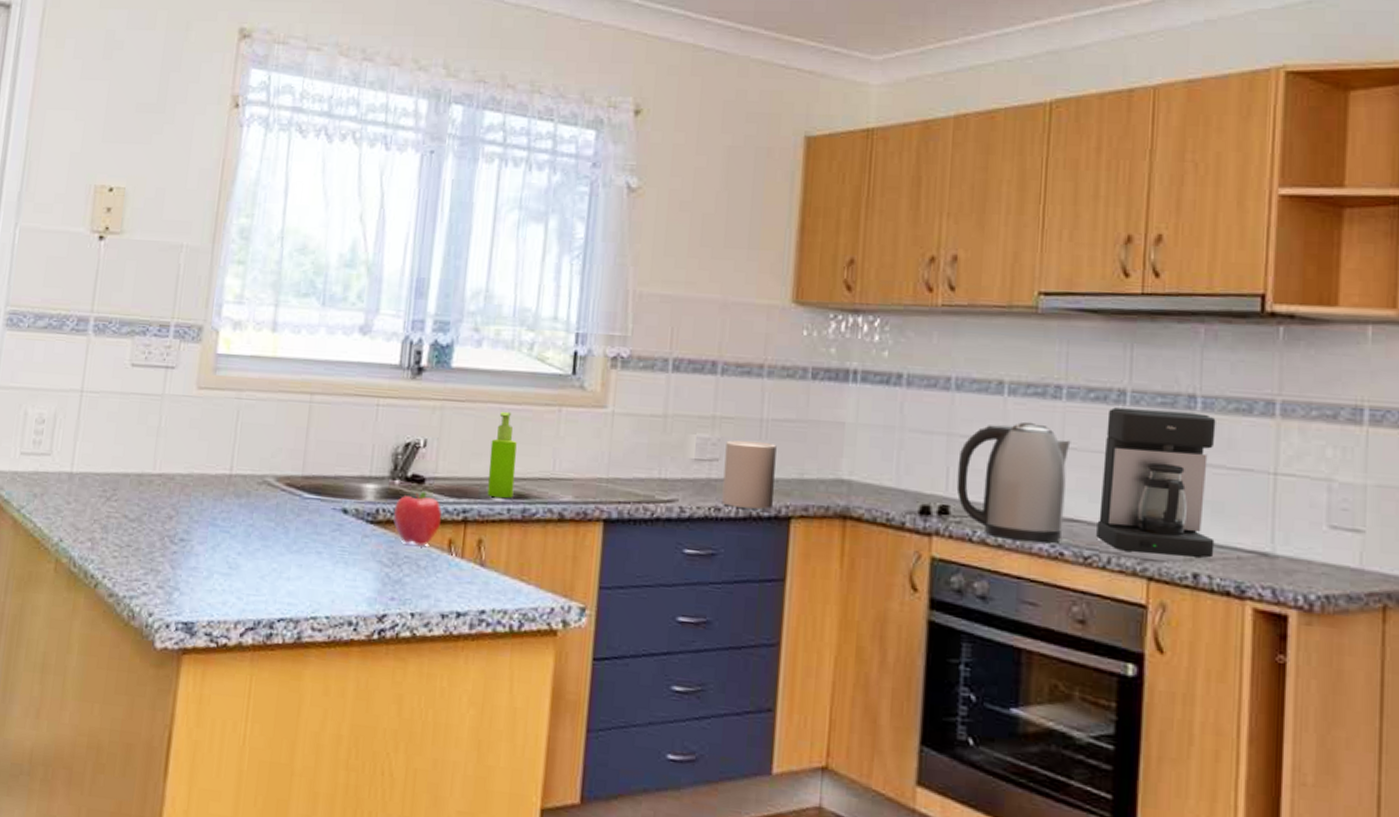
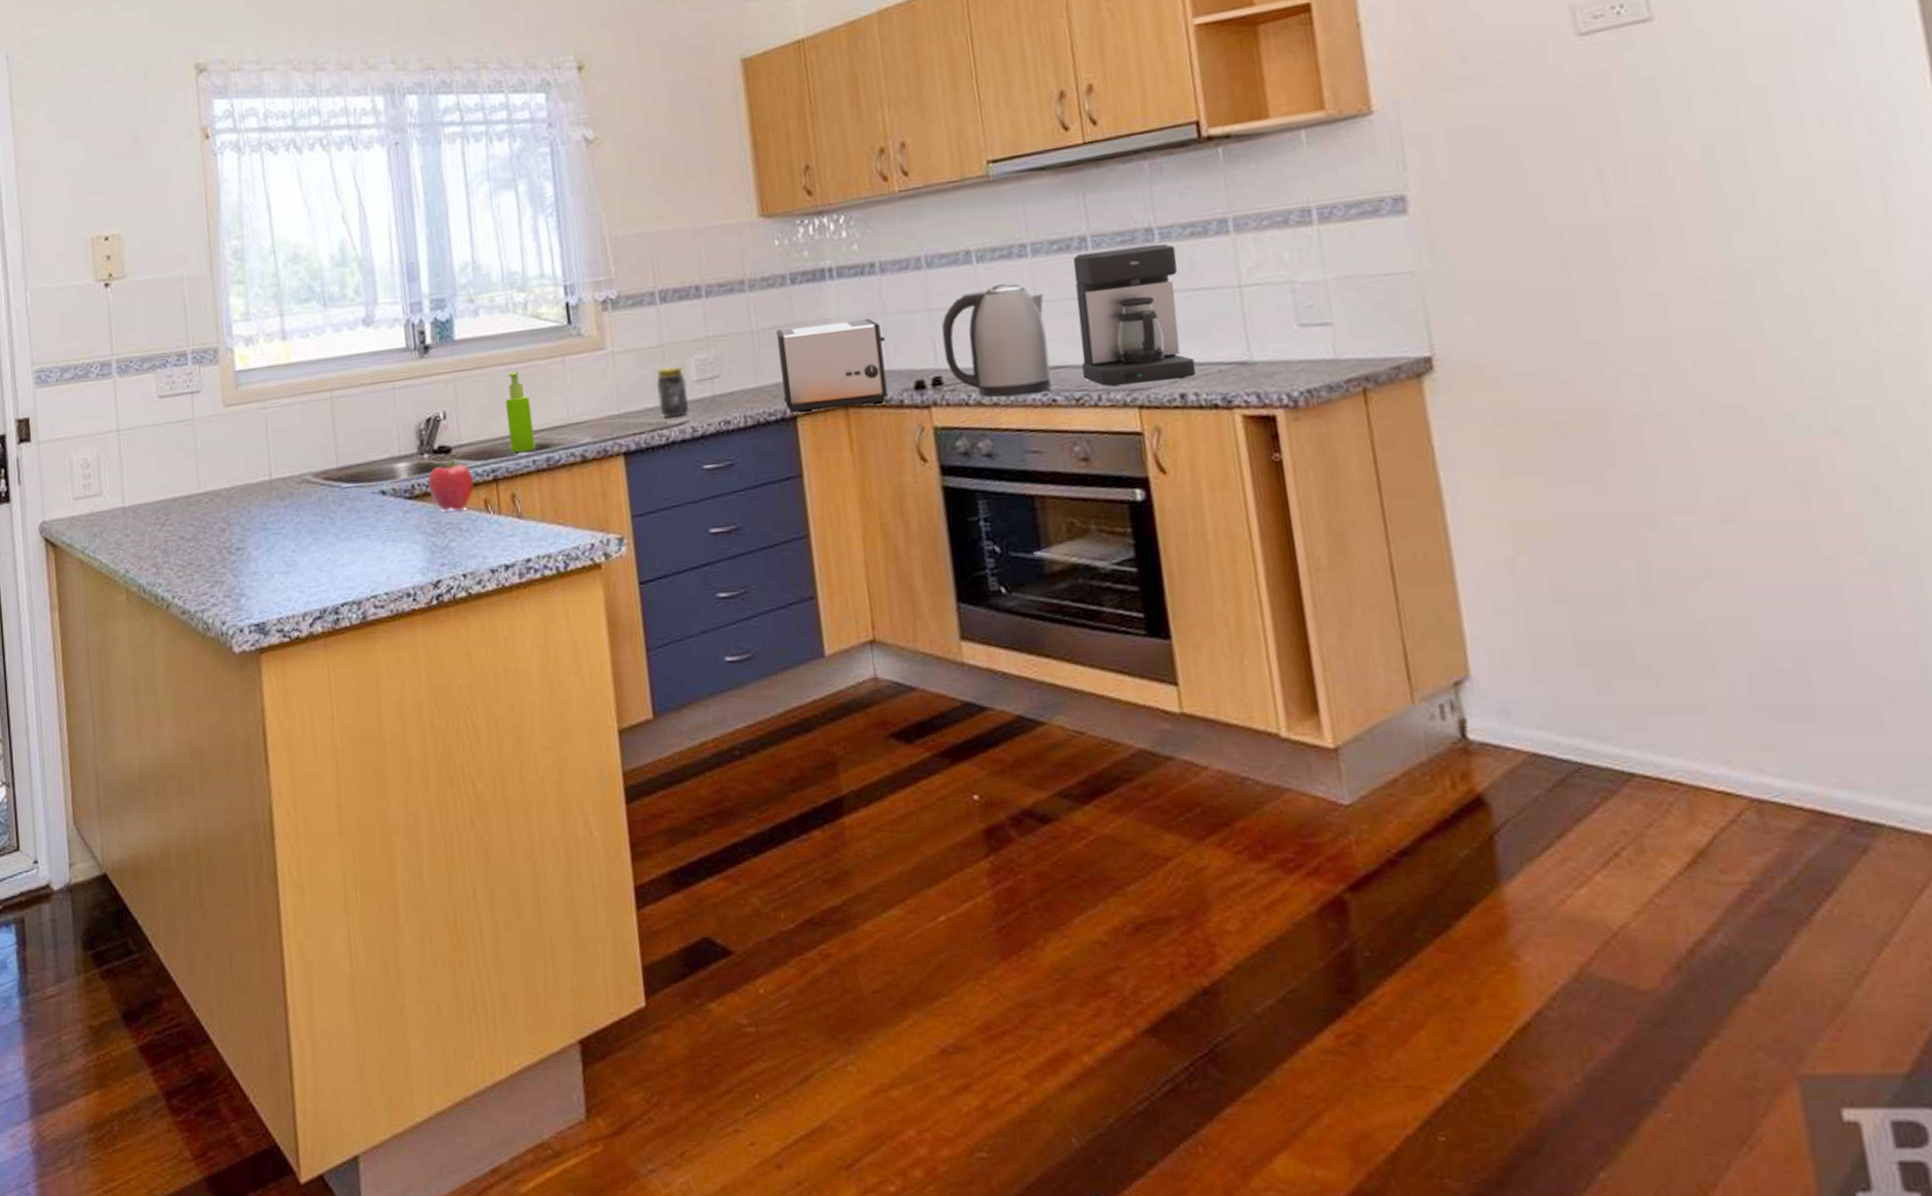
jar: none [650,439,684,493] -> present [656,366,689,417]
pen holder: present [722,440,777,510] -> none [723,351,777,418]
toaster: none [780,424,899,521] -> present [775,318,888,413]

